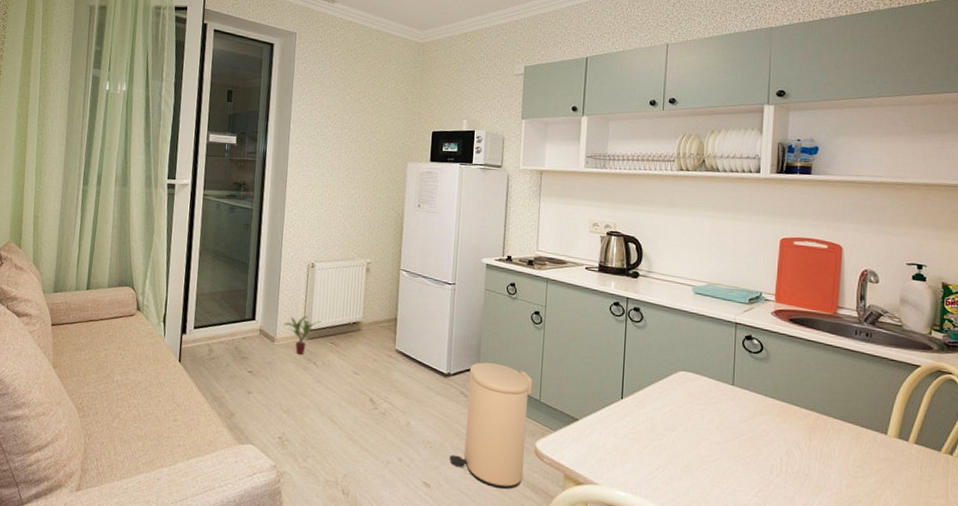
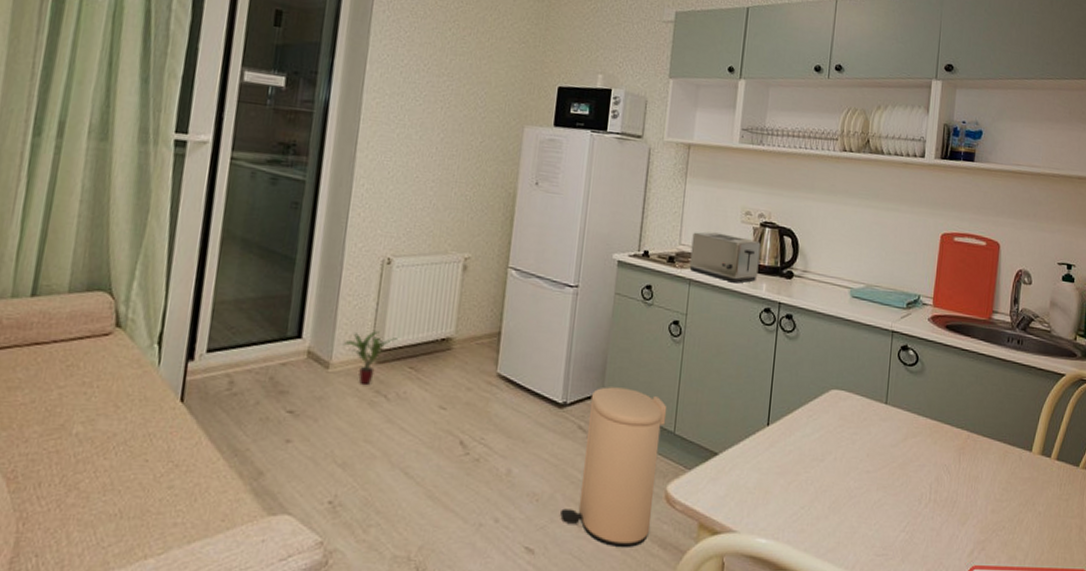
toaster: none [546,240,608,282] -> present [689,231,761,283]

